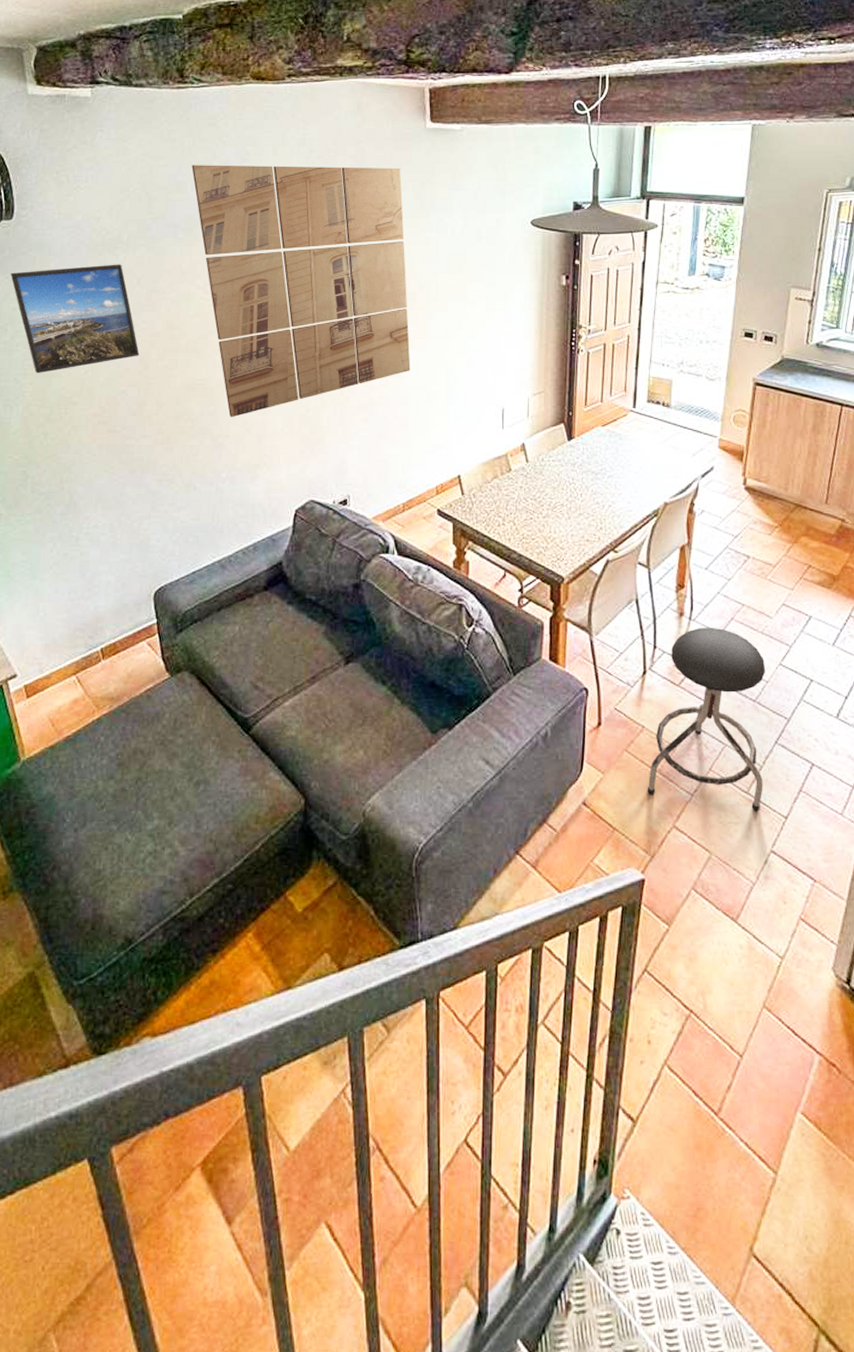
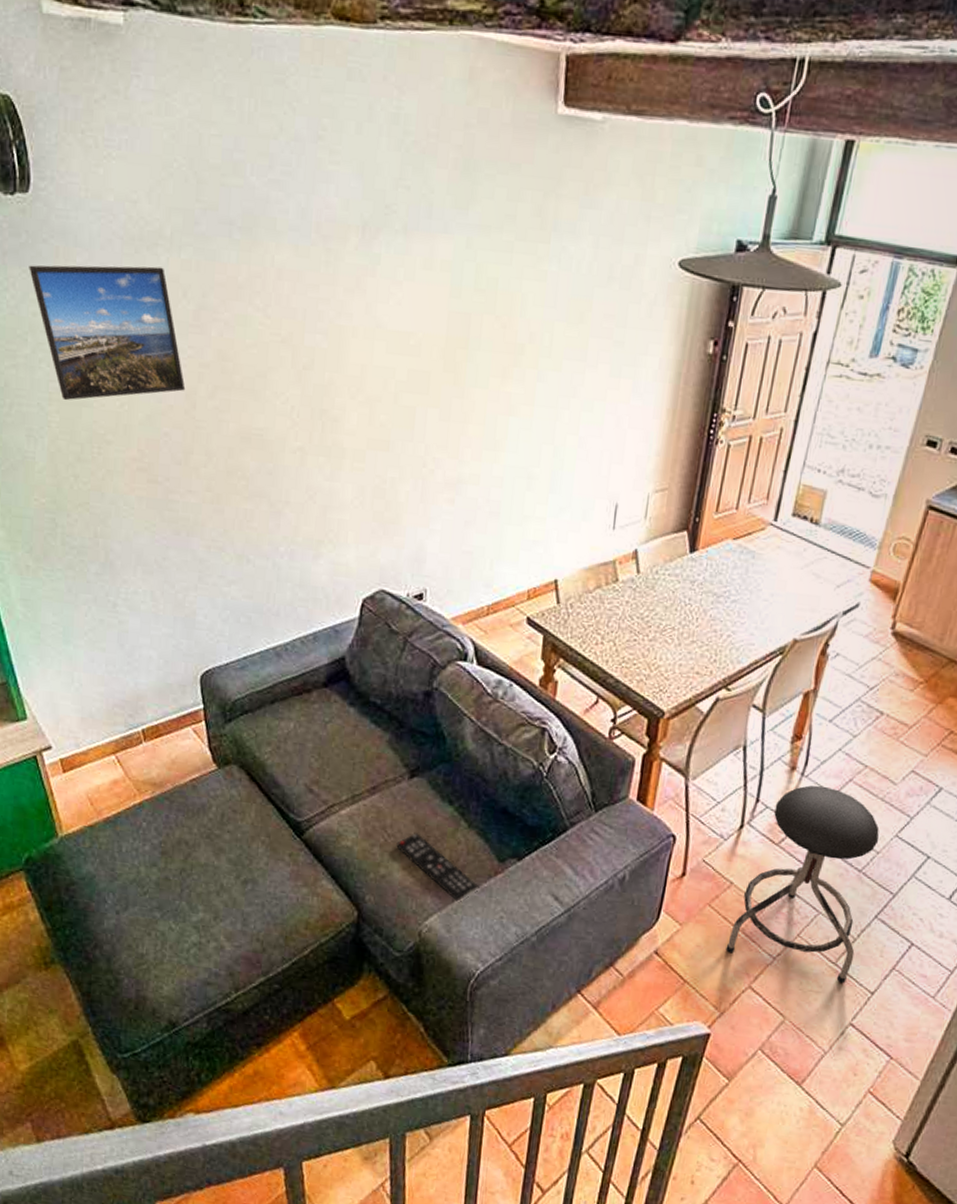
wall art: present [192,165,411,417] -> none [252,138,520,480]
remote control: none [337,715,416,779] -> present [396,833,479,903]

